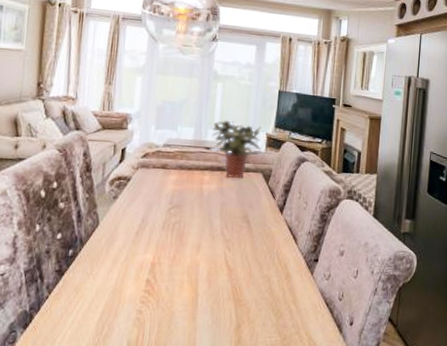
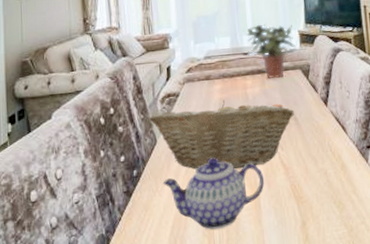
fruit basket: none [94,191,248,264] -> present [149,100,294,170]
teapot: none [99,249,206,321] -> present [163,157,265,230]

